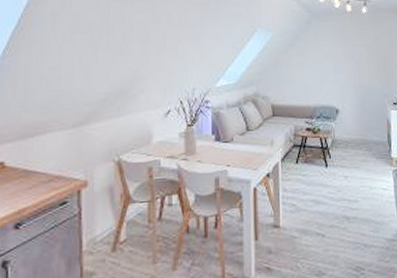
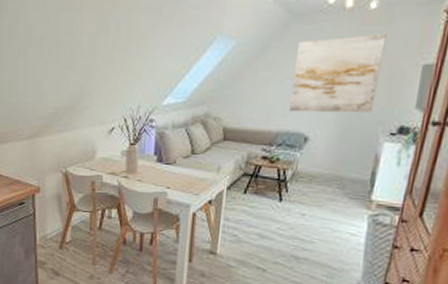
wall art: none [319,31,379,89] -> present [289,34,387,113]

